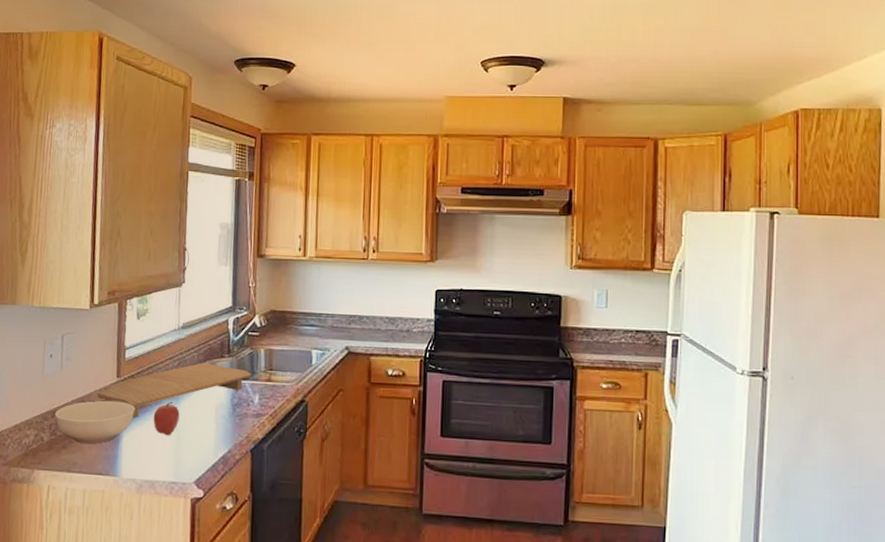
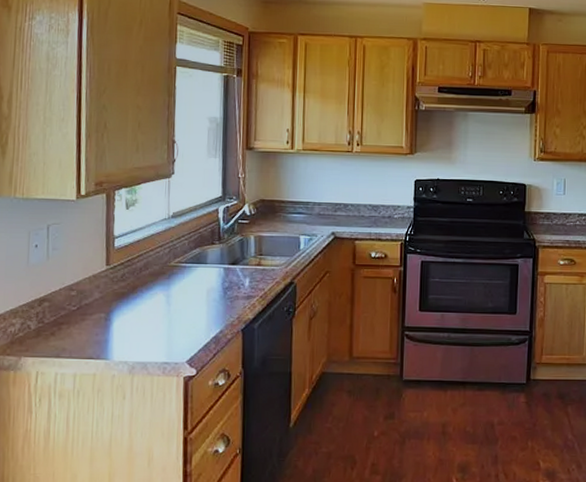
bowl: present [55,400,135,444] -> none [42,287,126,331]
cutting board: present [95,362,252,418] -> none [84,249,243,304]
fruit: present [153,401,180,435] -> none [144,286,171,318]

